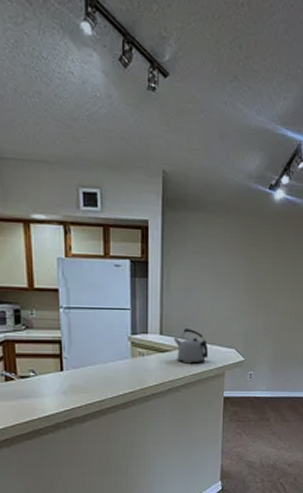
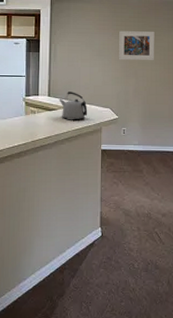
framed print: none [247,252,293,291] -> present [118,31,155,61]

